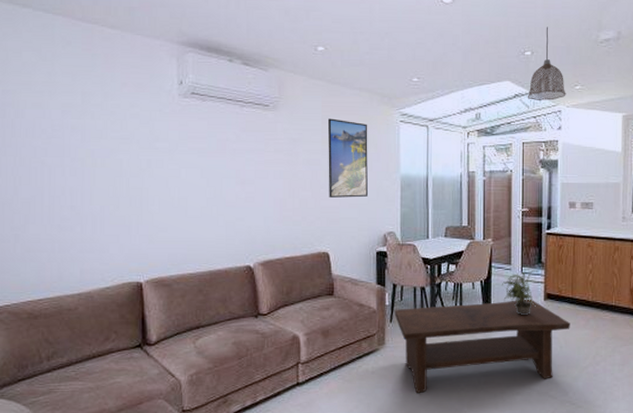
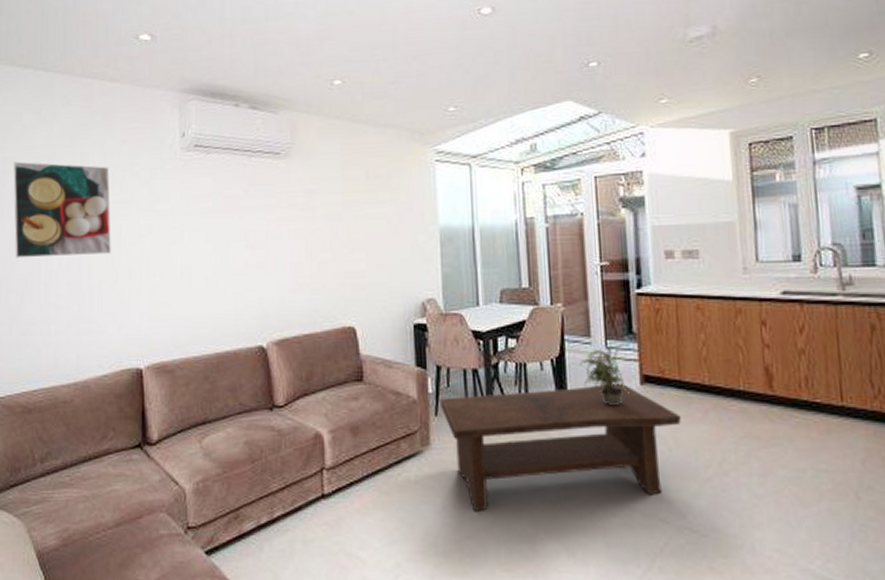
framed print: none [14,95,112,184] -> present [13,161,111,258]
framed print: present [327,118,368,198] -> none [348,163,400,259]
pendant lamp: present [527,26,566,101] -> none [596,29,649,122]

